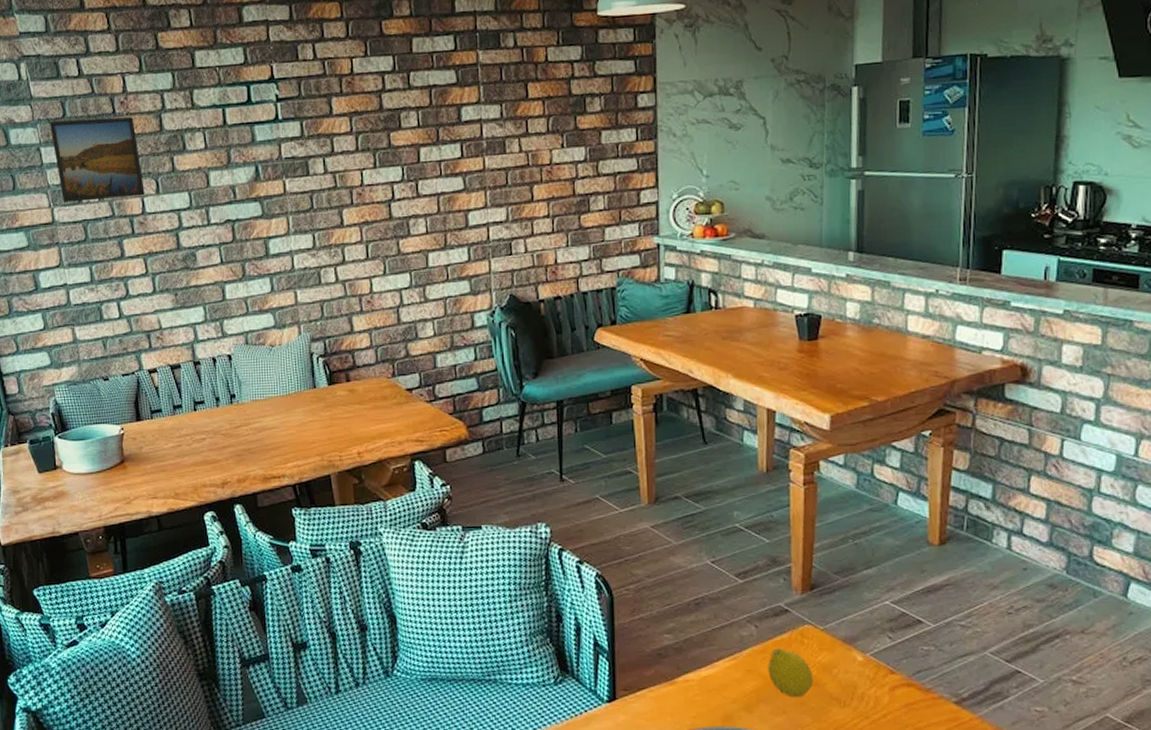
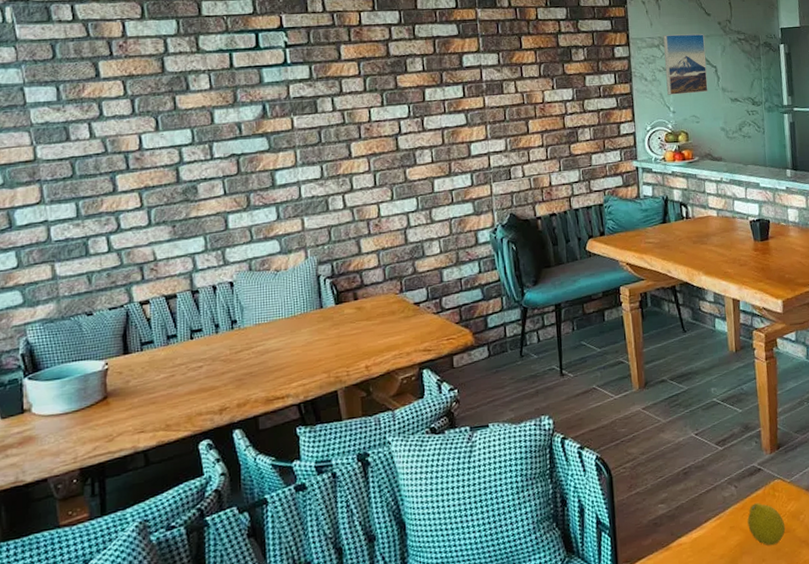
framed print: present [50,117,145,203] -> none [37,59,142,140]
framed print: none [698,74,753,155] -> present [663,33,708,95]

